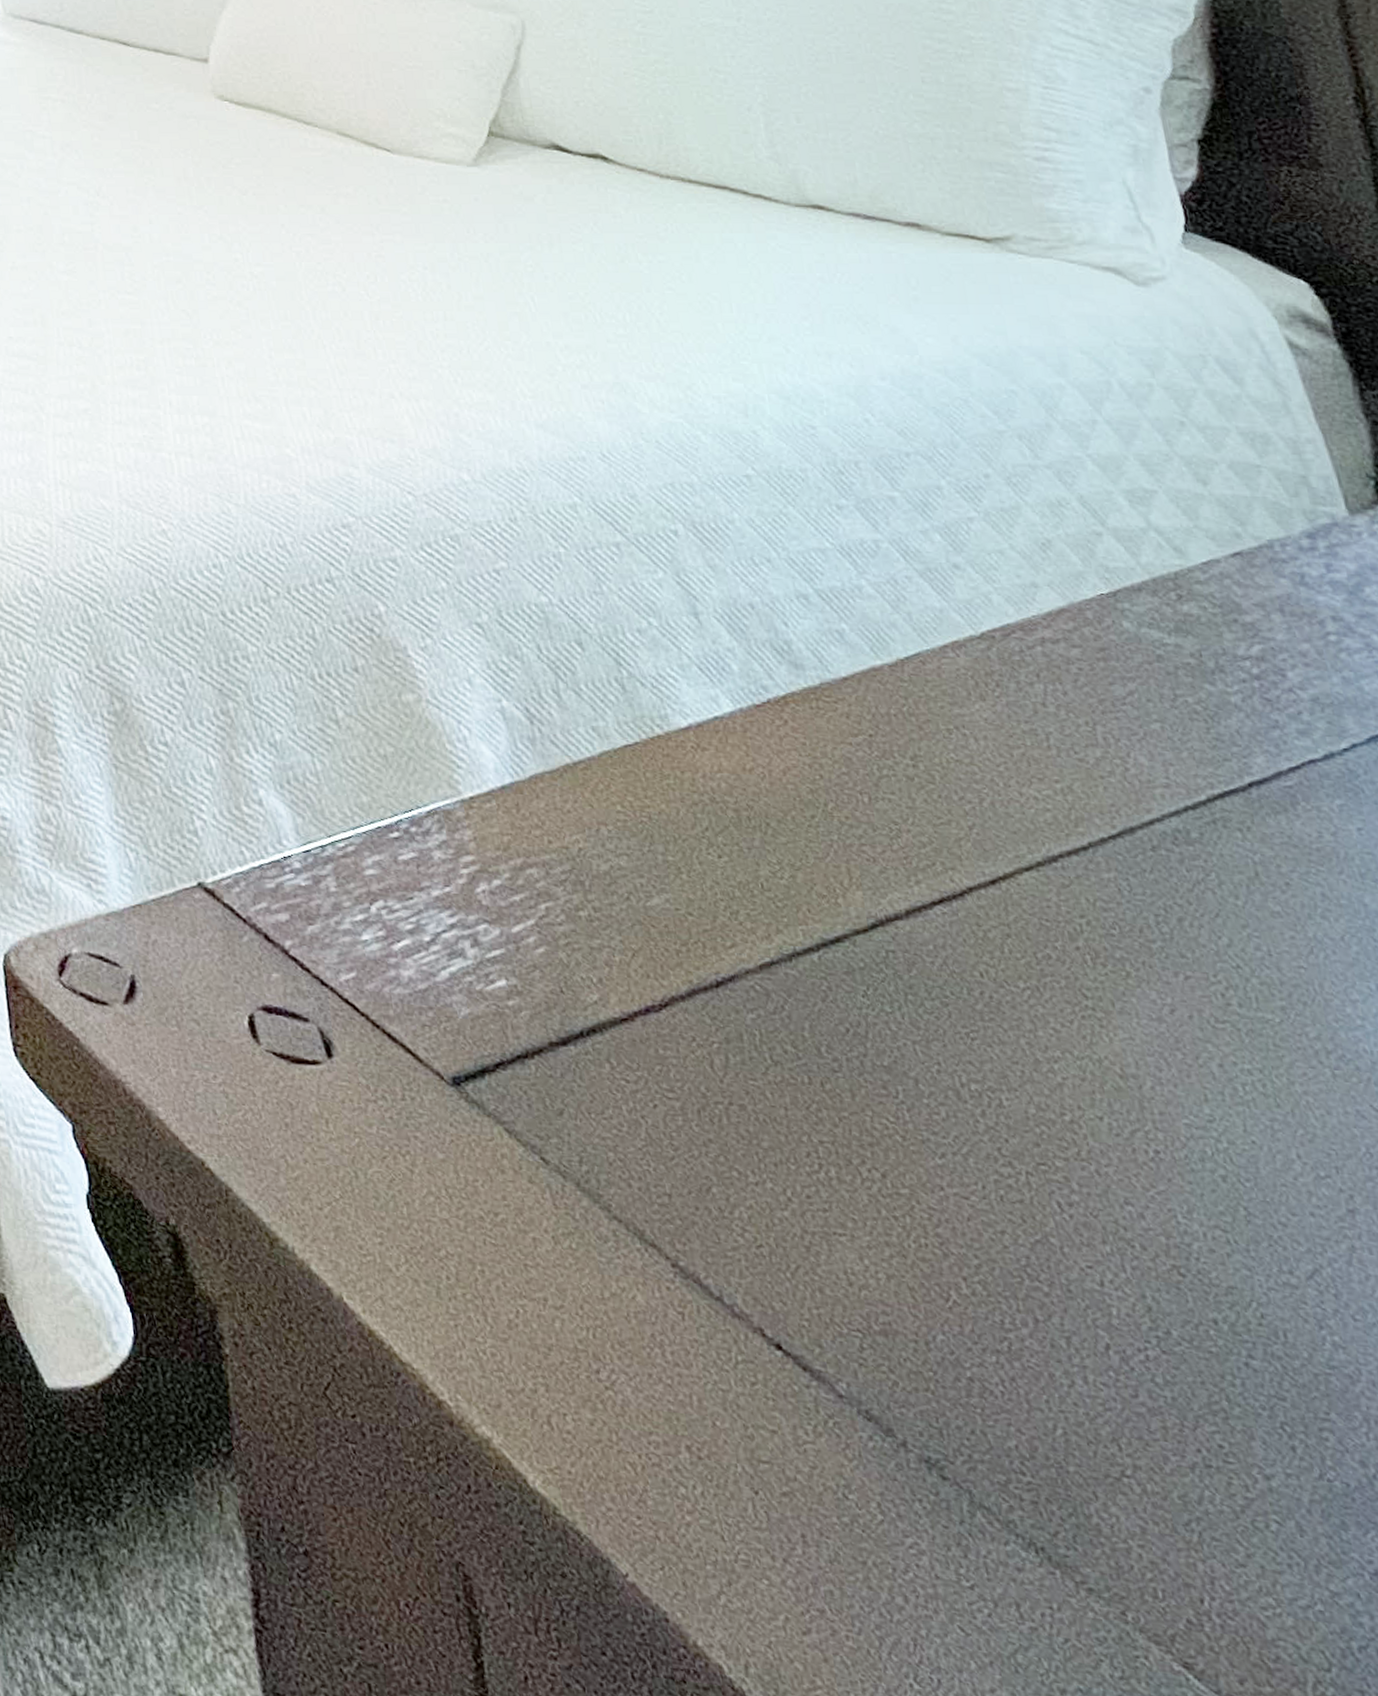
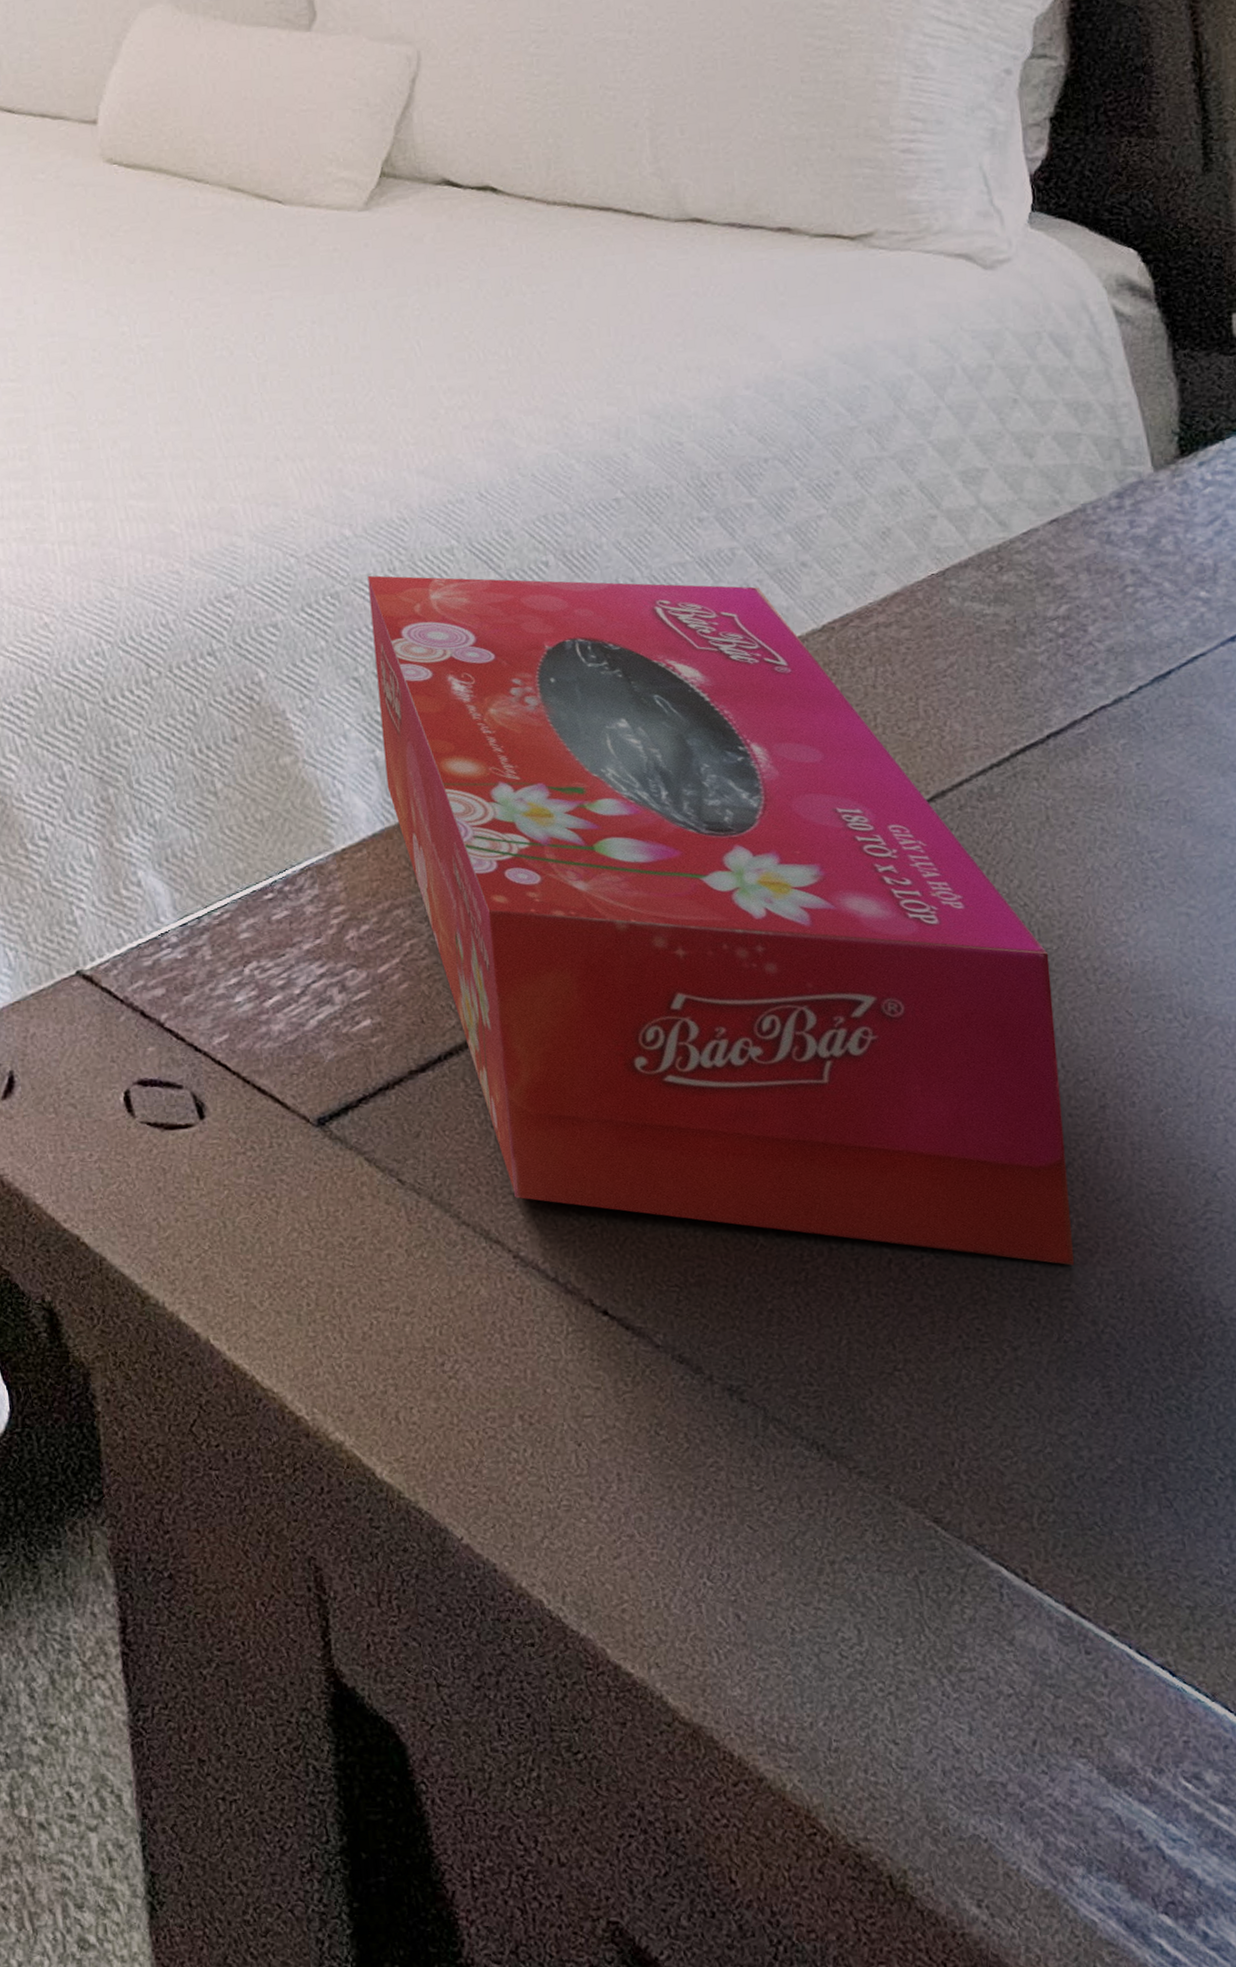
tissue box: none [488,522,1332,1391] -> present [367,575,1074,1266]

